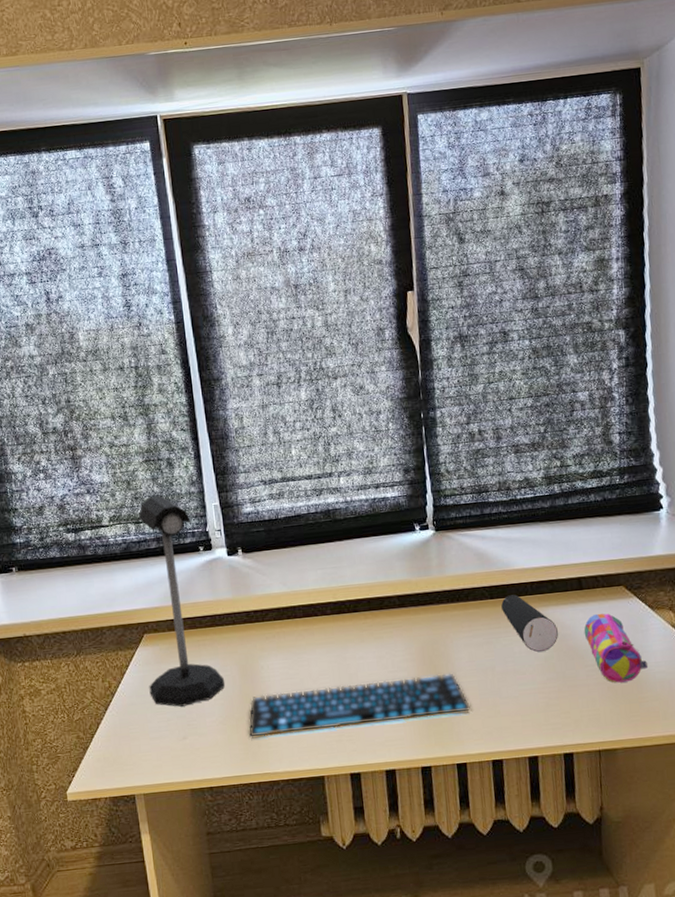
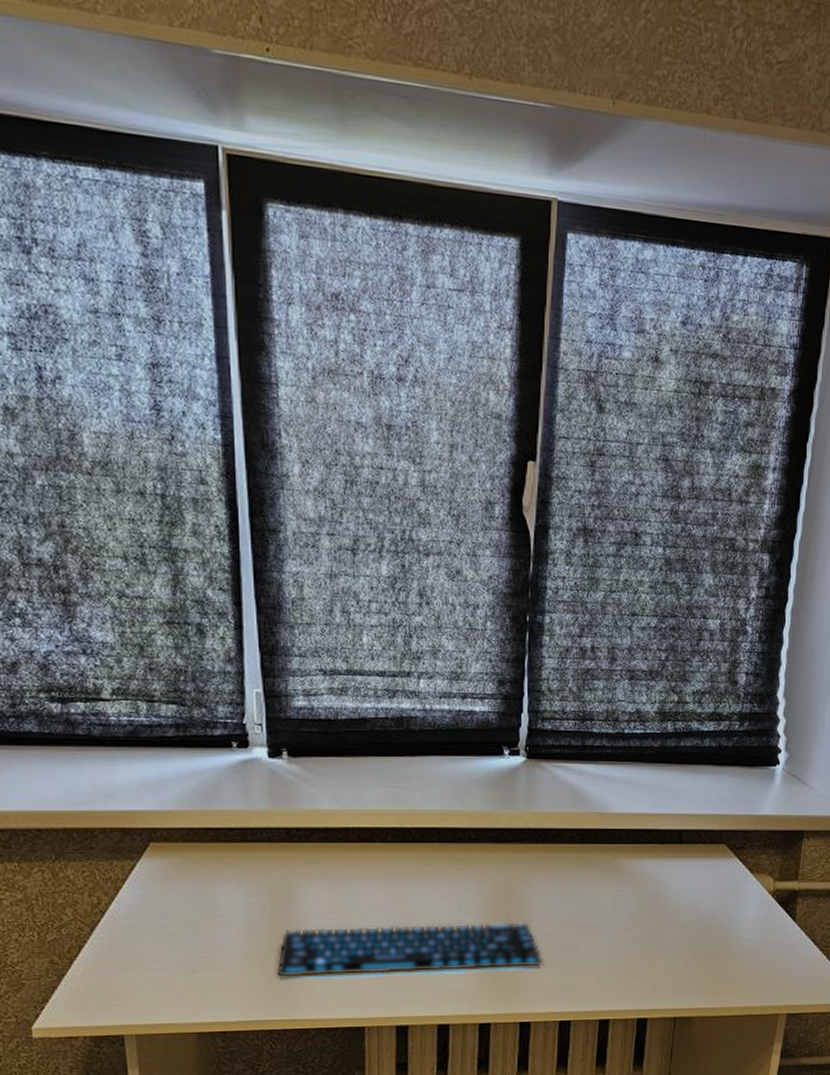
desk lamp: present [138,495,226,707] -> none [152,670,252,935]
speaker: present [501,594,558,652] -> none [591,841,649,907]
pencil case: present [584,613,648,683] -> none [677,871,738,948]

